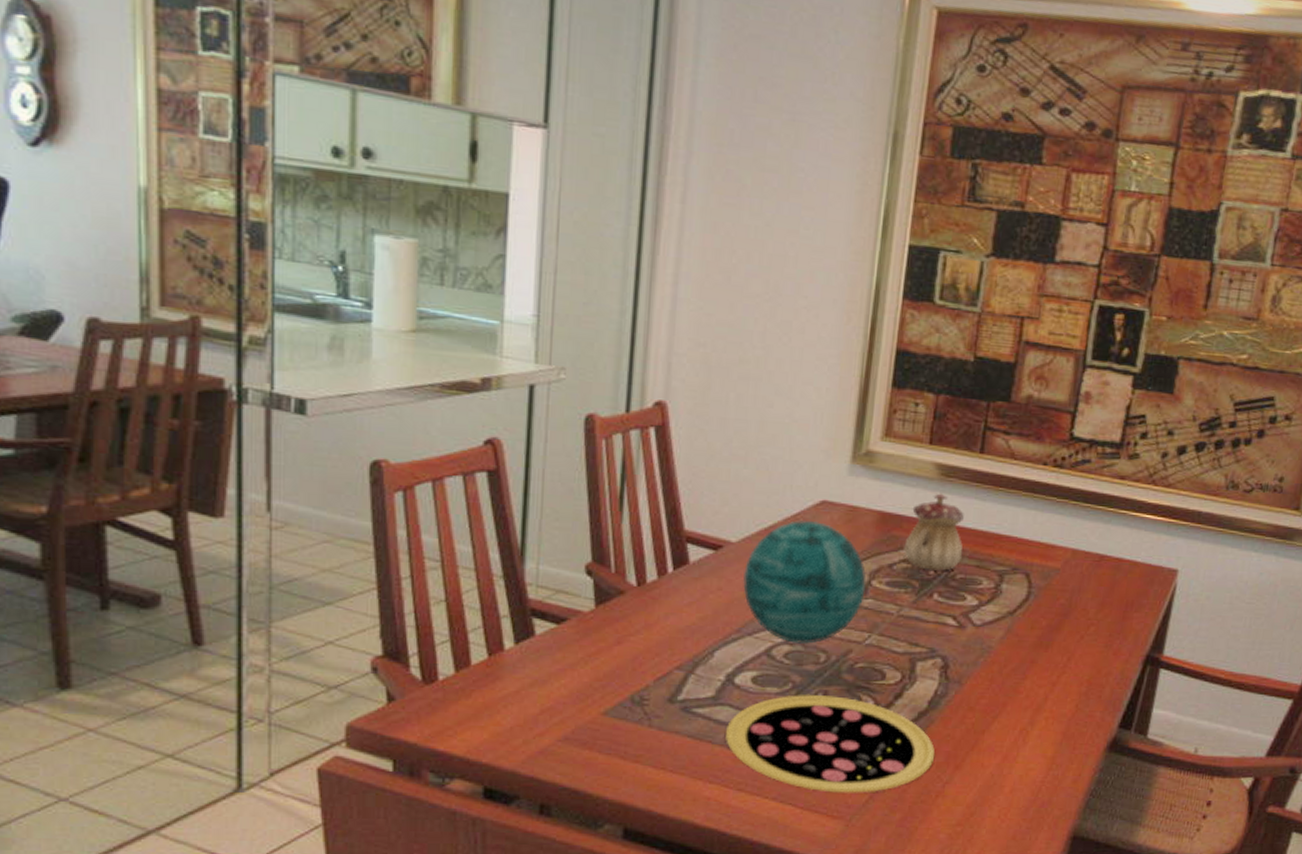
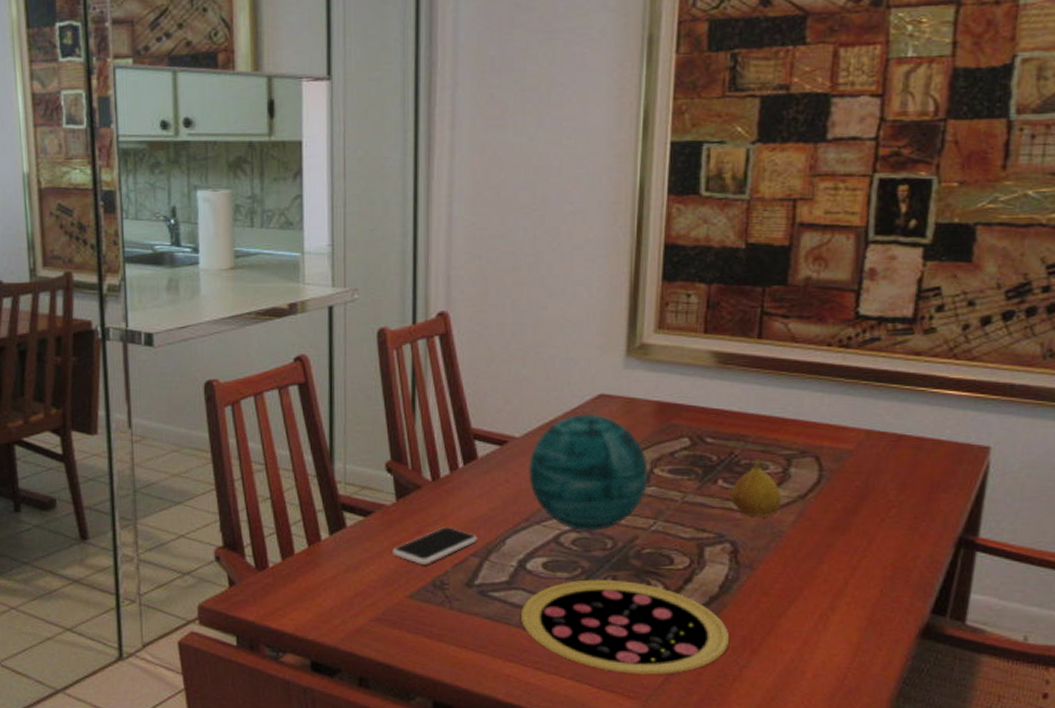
smartphone: none [587,637,684,678] -> present [393,527,478,565]
teapot: present [903,493,964,571] -> none [684,380,745,457]
fruit: none [944,574,994,633] -> present [730,459,783,517]

